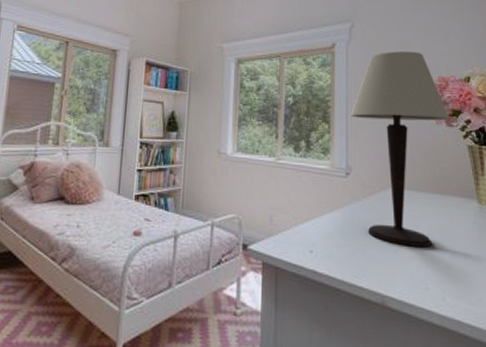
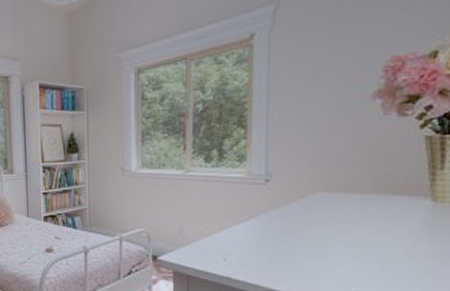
table lamp: present [351,51,450,248] -> none [273,28,403,251]

